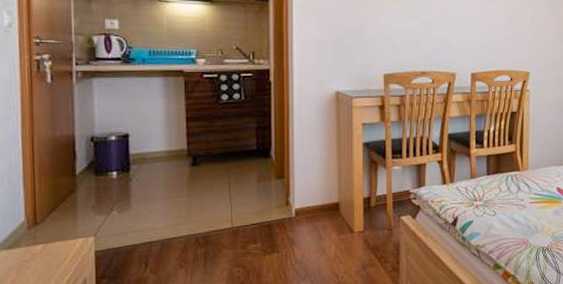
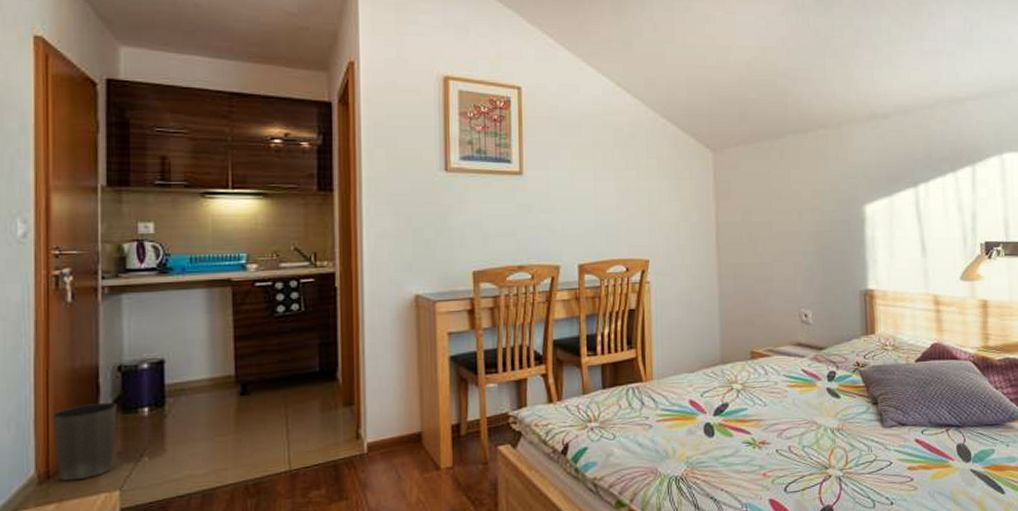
waste basket: none [38,167,91,227] -> present [52,403,117,481]

